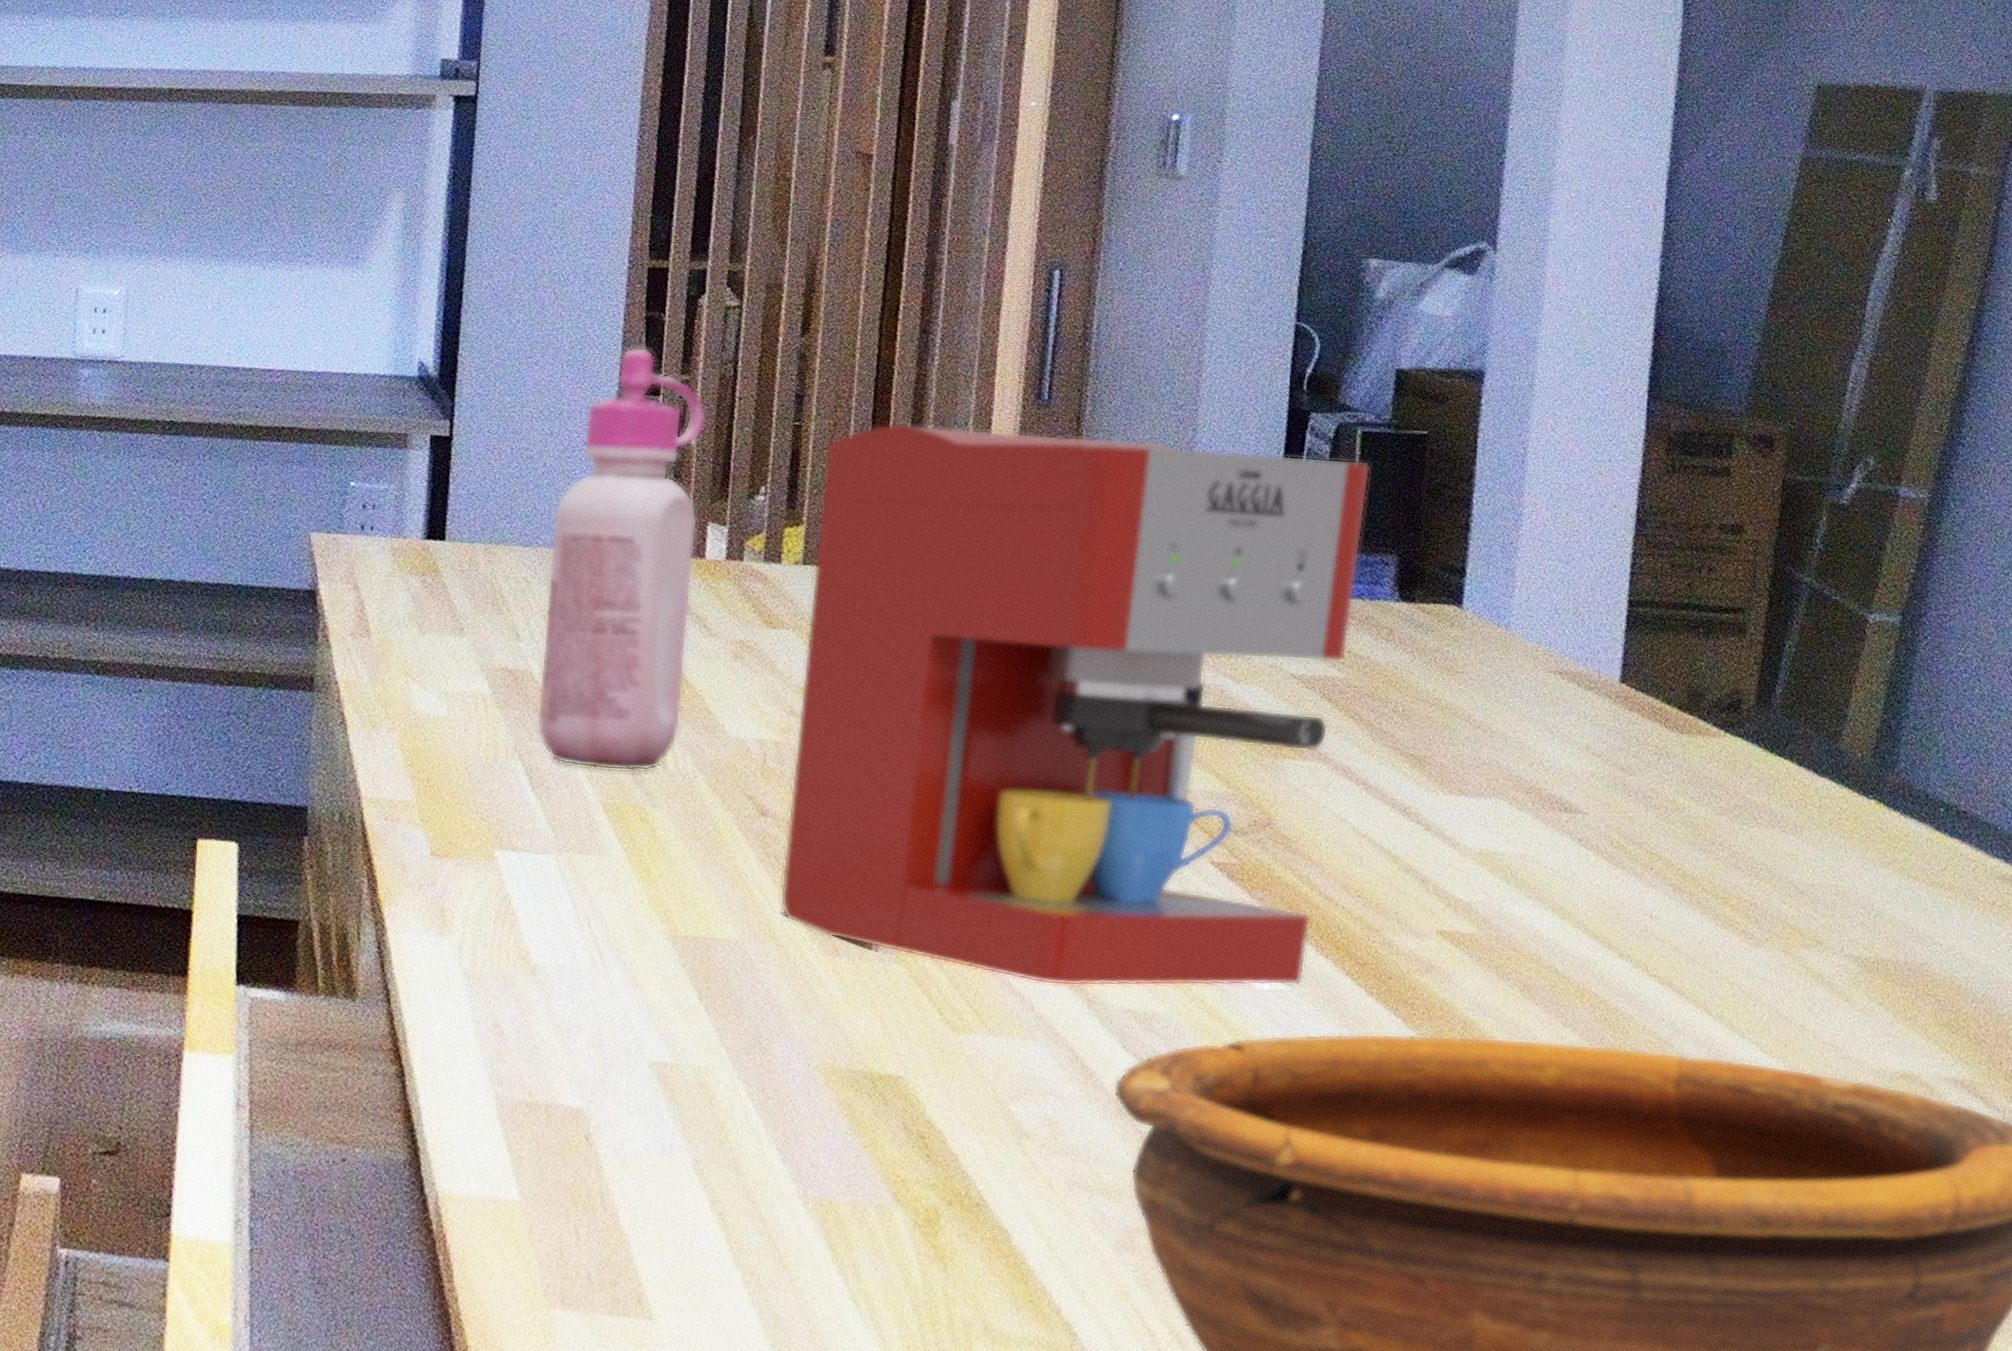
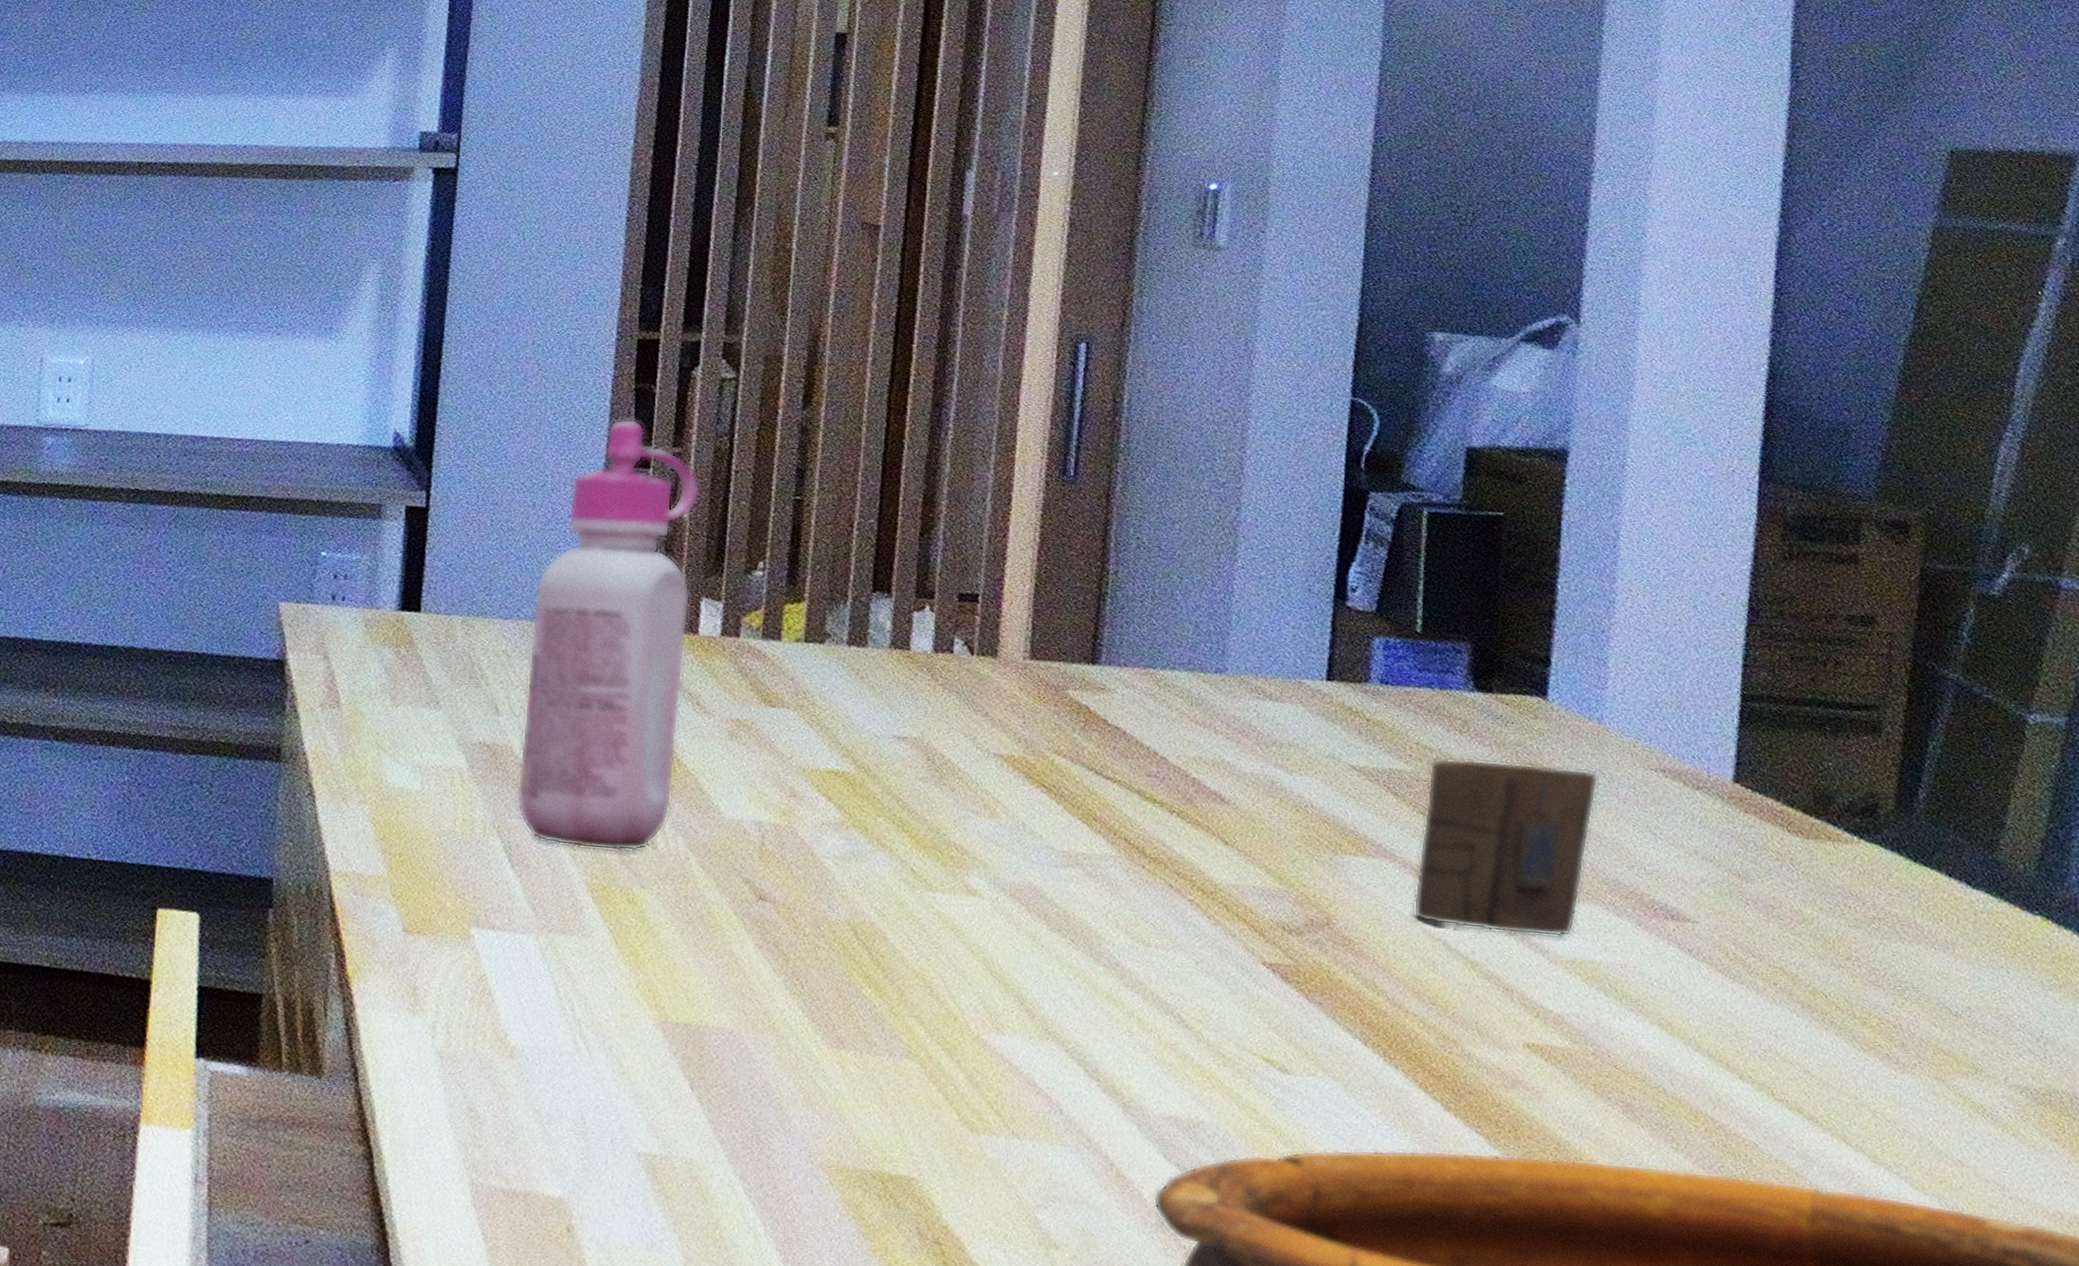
coffee maker: present [780,423,1370,987] -> none [780,498,1438,1097]
cup: none [1343,665,1505,831] -> present [1413,758,1599,937]

